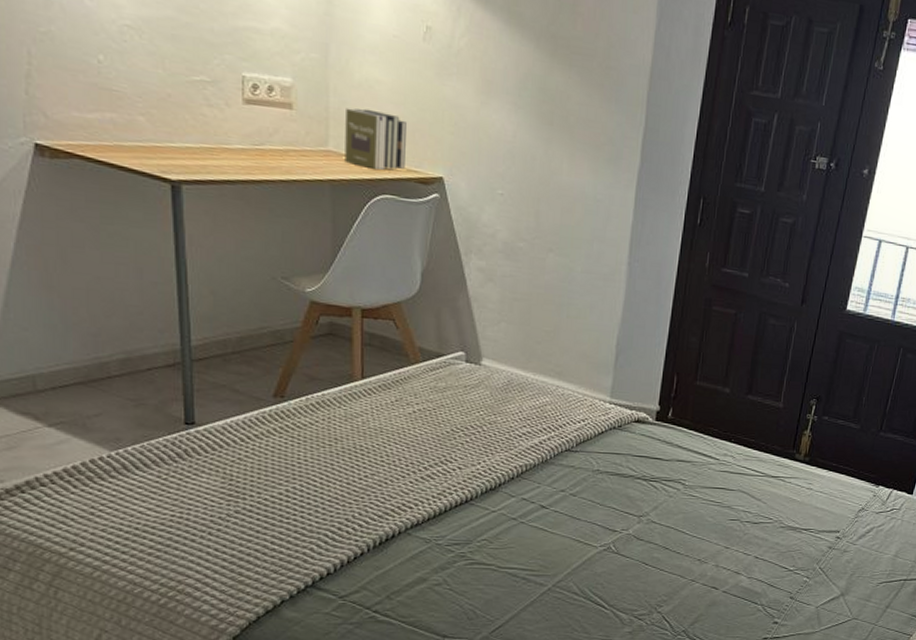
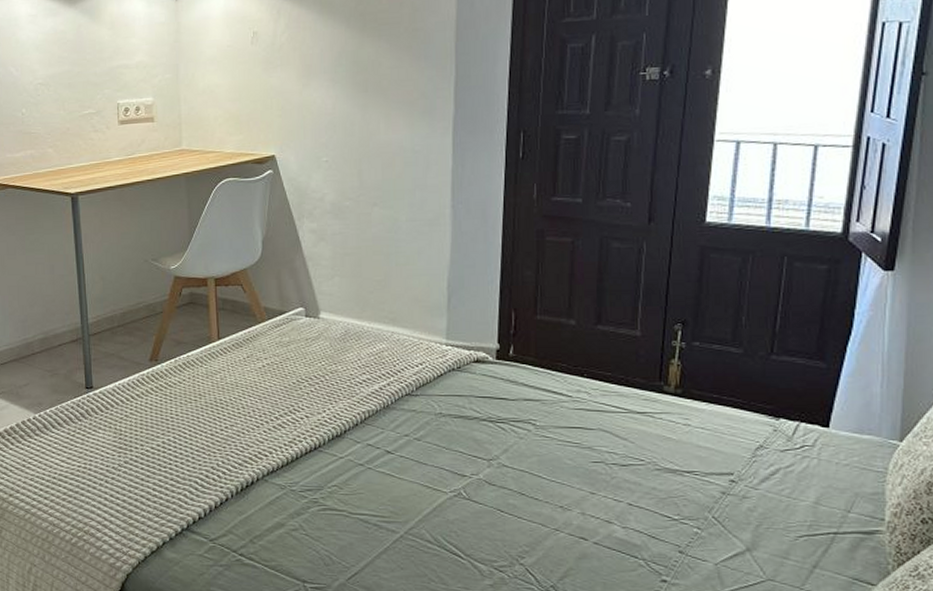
books: present [345,108,406,171] -> none [194,109,243,159]

